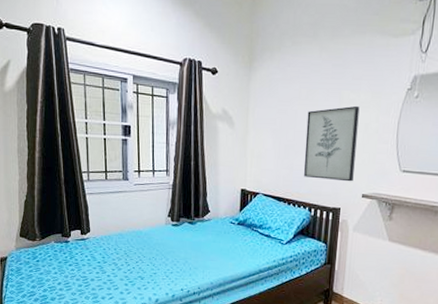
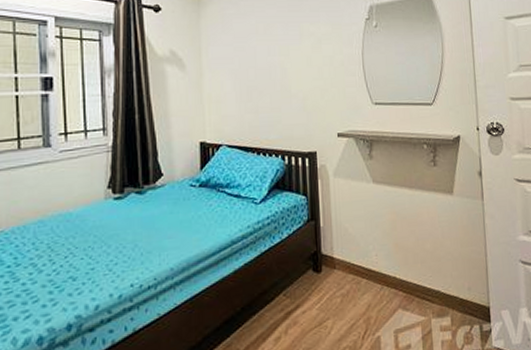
wall art: present [304,105,360,182] -> none [267,38,326,121]

